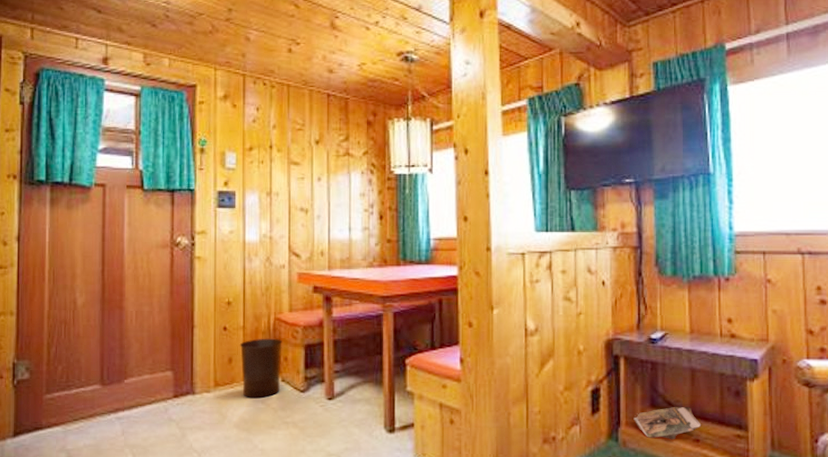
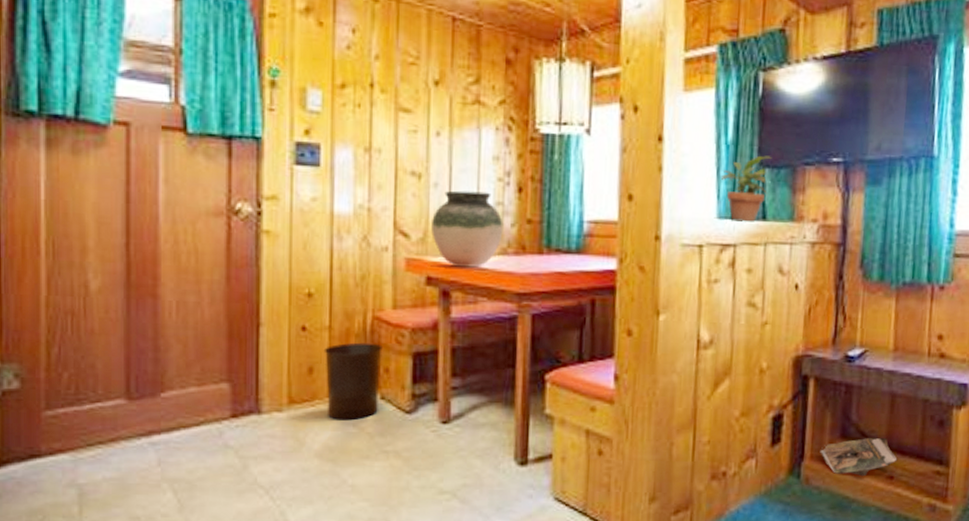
vase: none [316,220,369,278] -> present [431,190,503,268]
potted plant: none [536,181,575,234] -> present [720,155,771,223]

